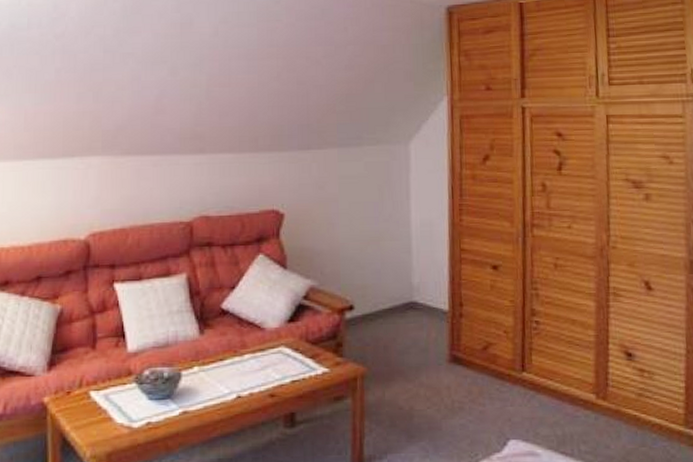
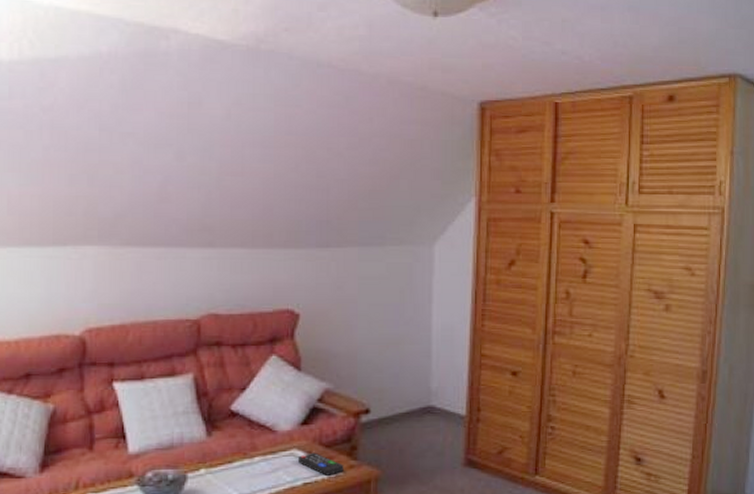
remote control: none [285,349,330,373] -> present [297,452,344,476]

